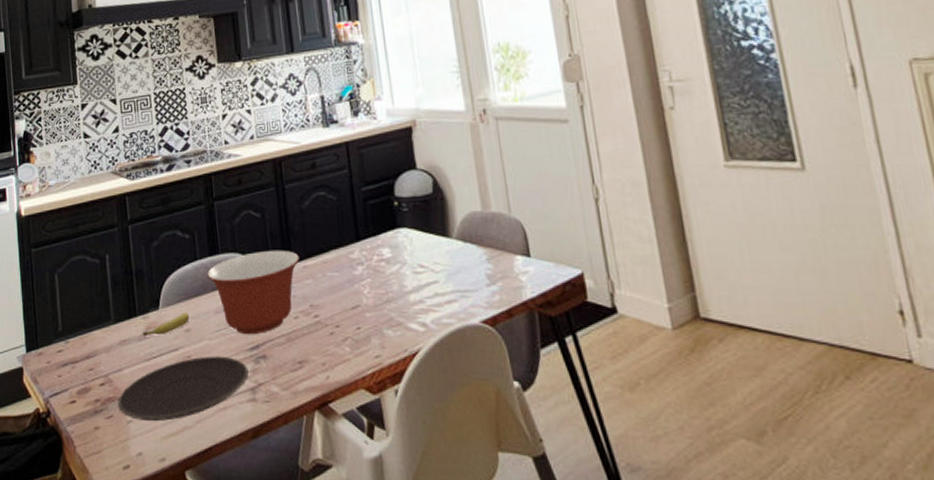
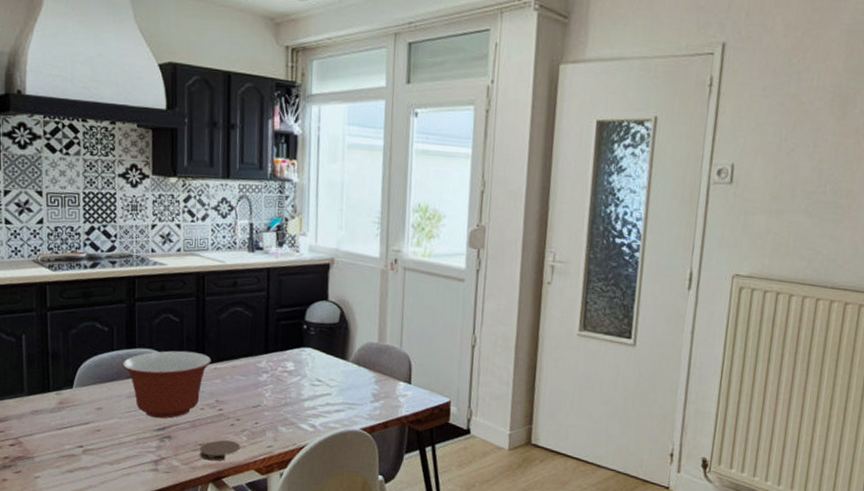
plate: present [117,356,249,422] -> none [26,431,153,480]
fruit: present [142,312,190,337] -> none [54,393,103,410]
coaster: none [299,353,345,382] -> present [199,439,241,461]

